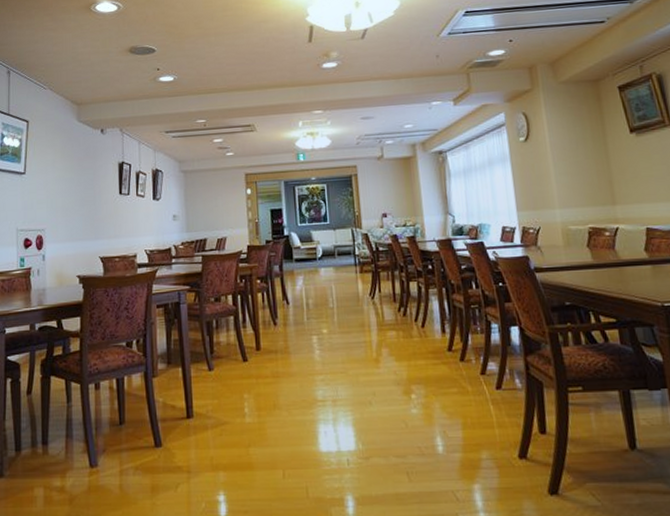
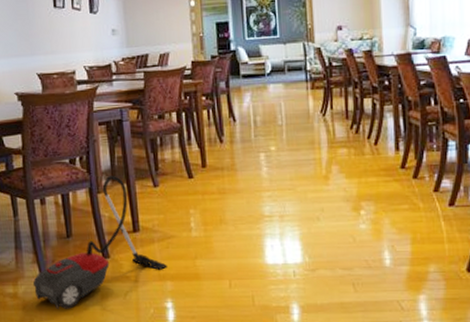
vacuum cleaner: none [82,358,220,504] -> present [33,175,167,309]

